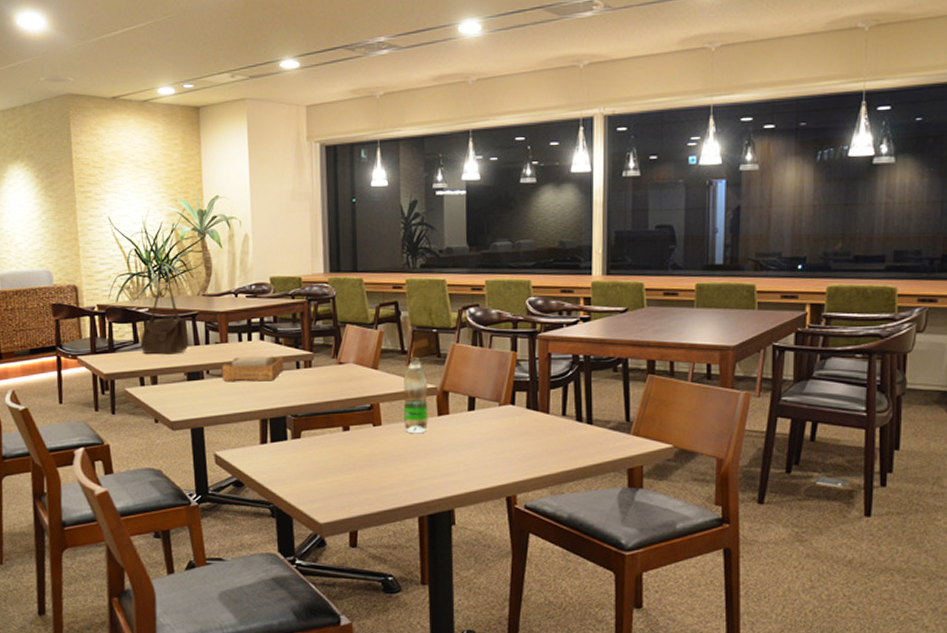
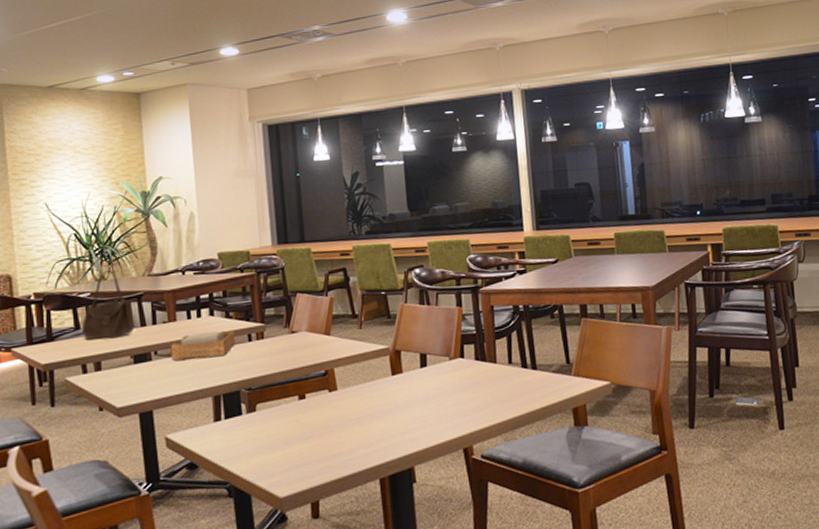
bottle: present [403,356,428,434] -> none [356,319,383,396]

